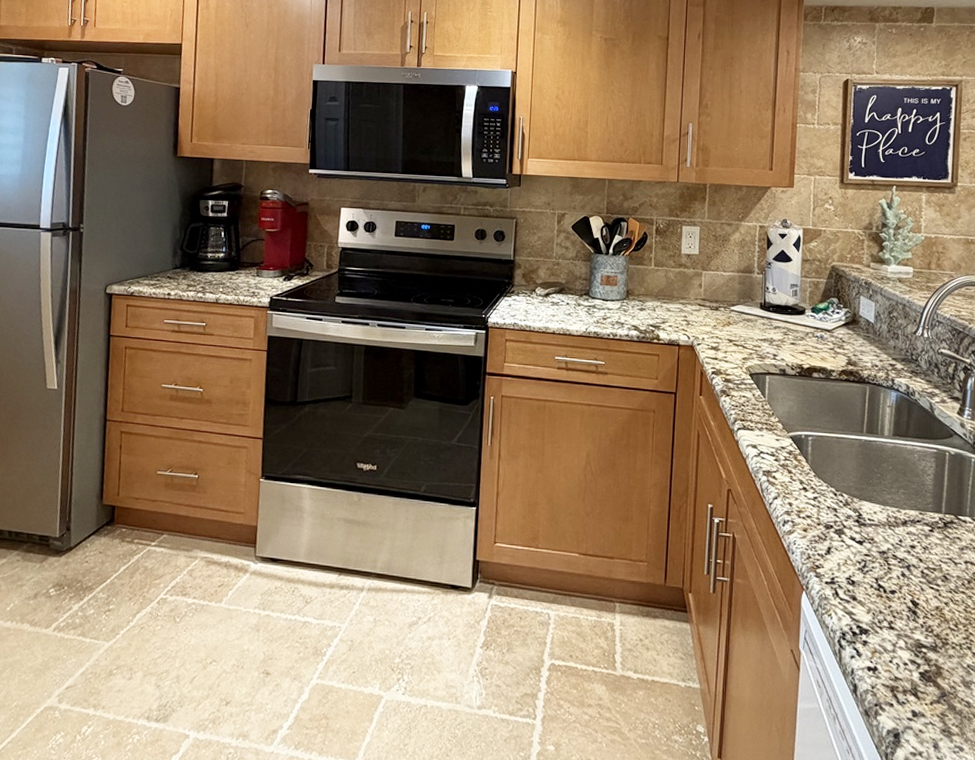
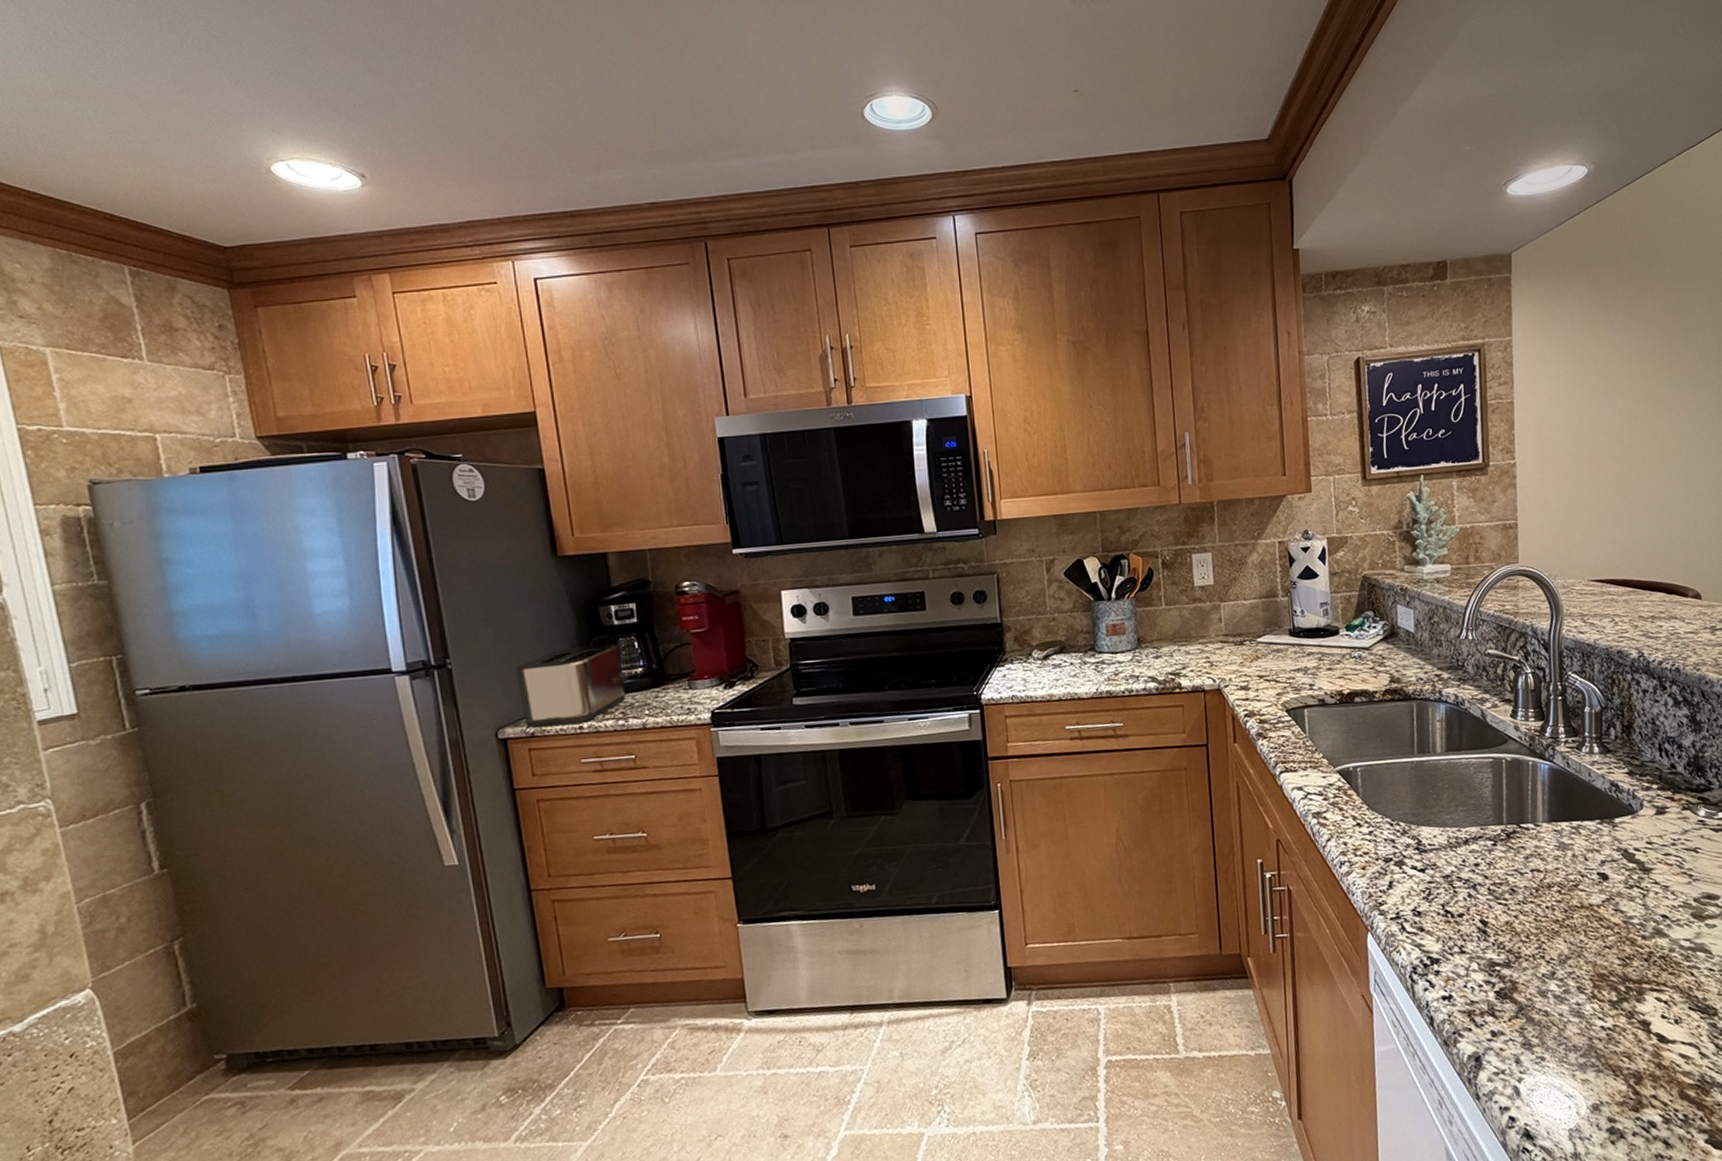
toaster: none [128,229,212,291] -> present [515,643,628,728]

